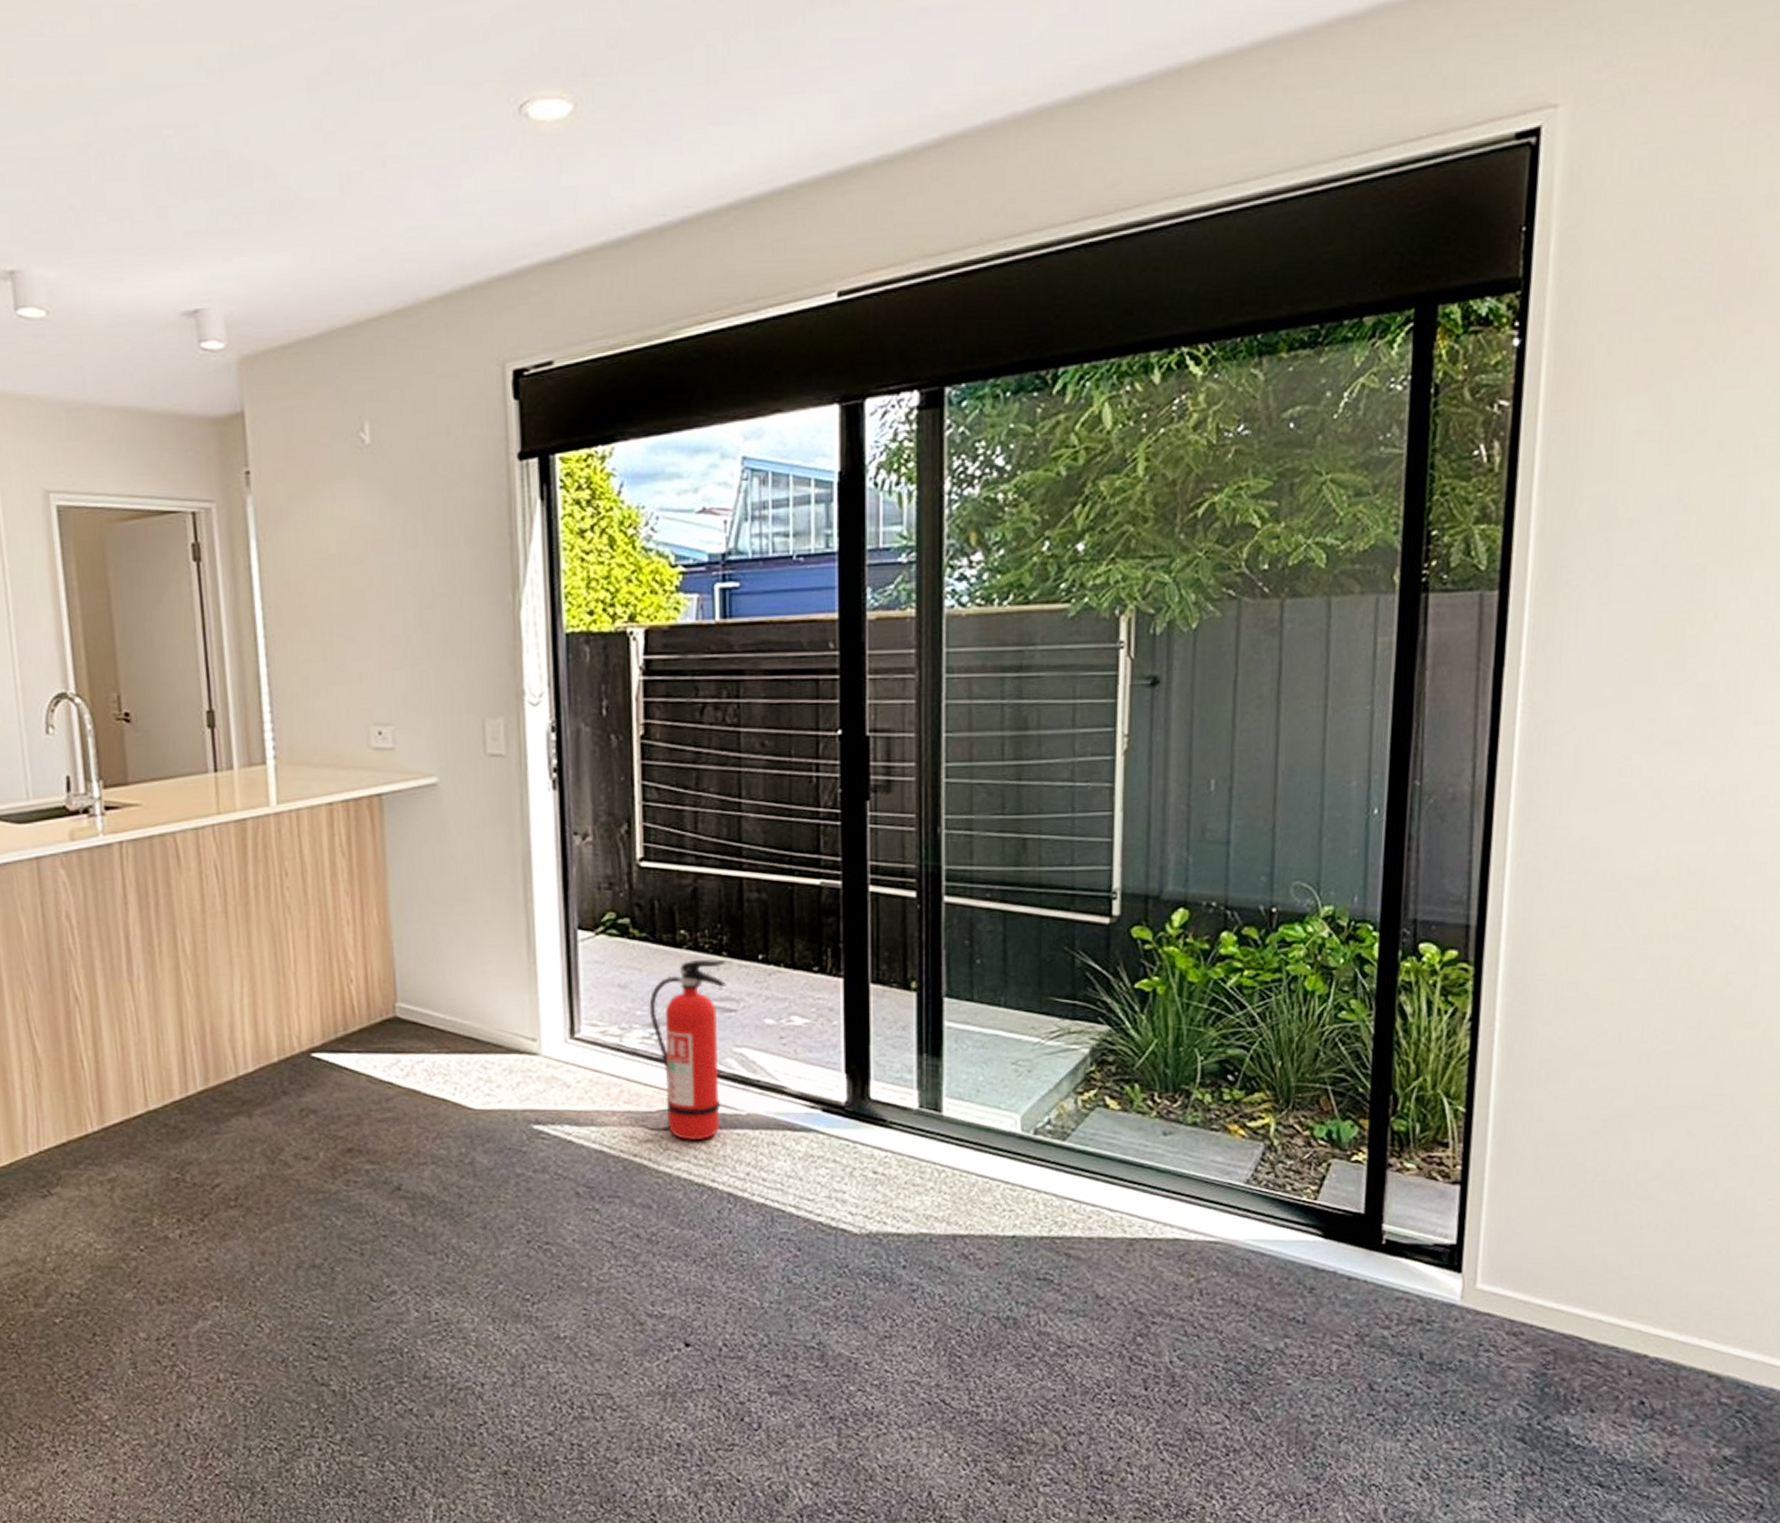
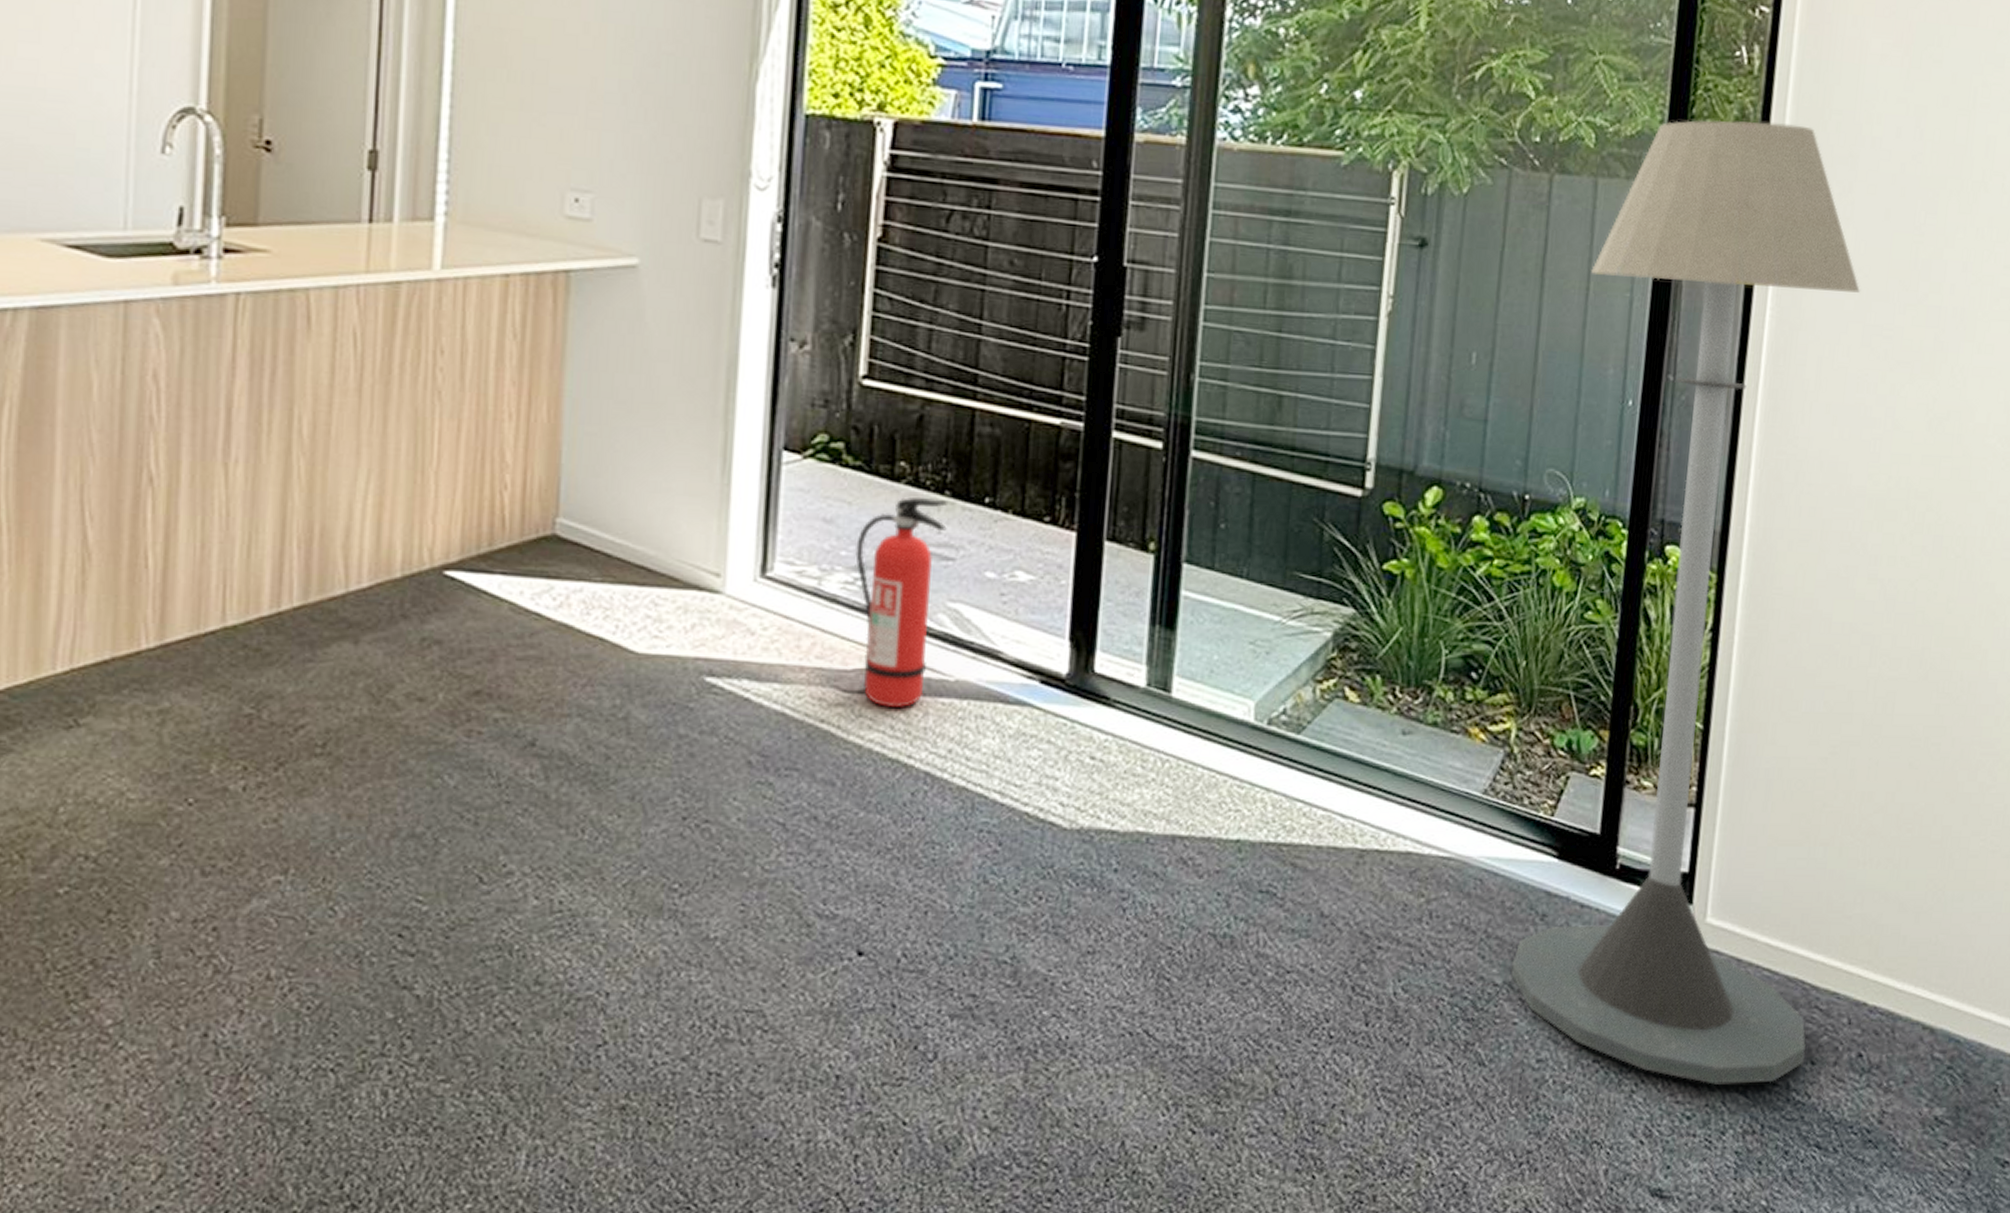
floor lamp: none [1281,516,1621,1433] -> present [1510,119,1861,1085]

